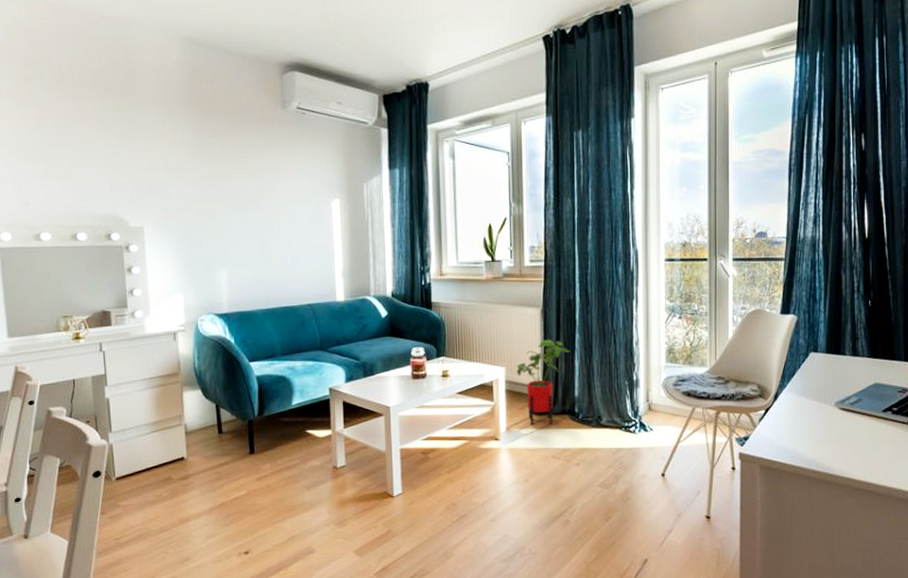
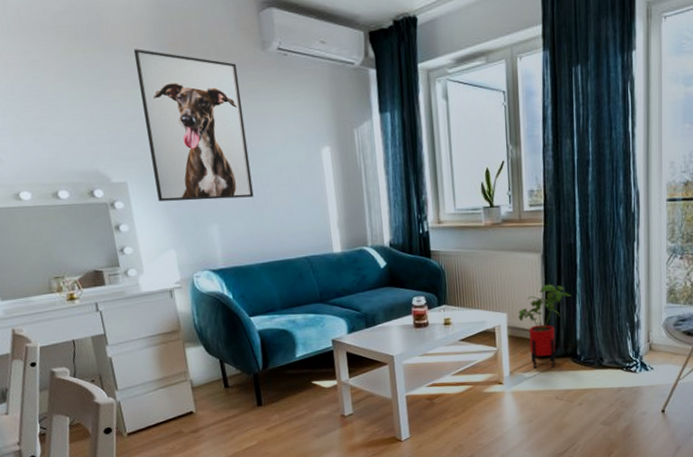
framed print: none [163,104,263,246] -> present [133,49,254,201]

